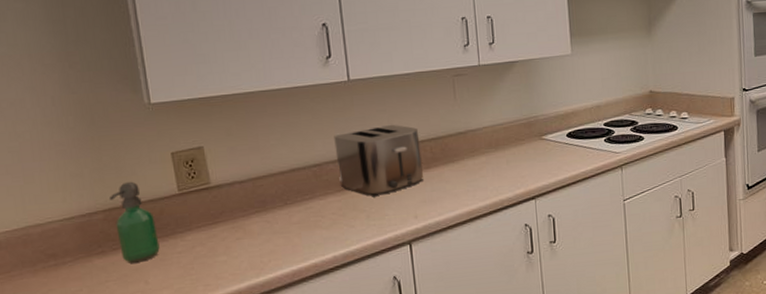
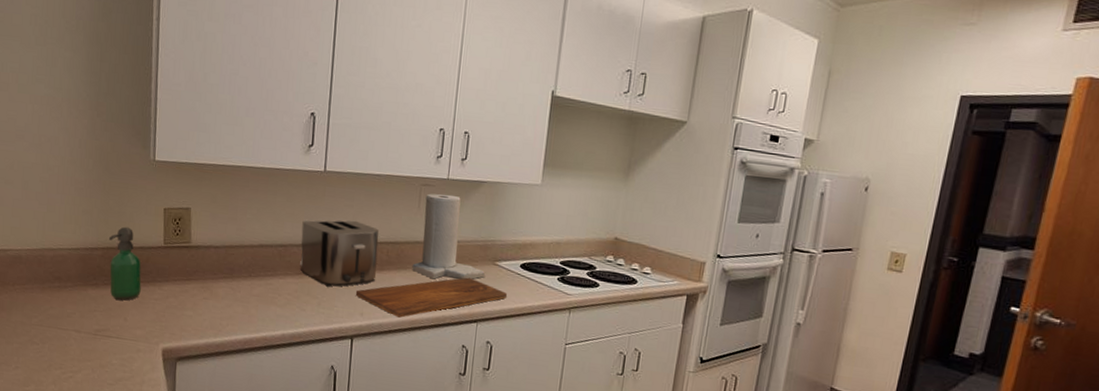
cutting board: none [405,157,560,213] -> present [355,277,508,319]
paper towel: none [459,80,535,166] -> present [412,193,486,280]

